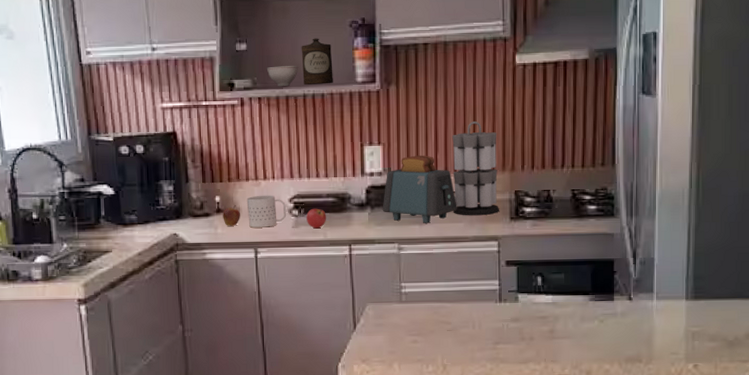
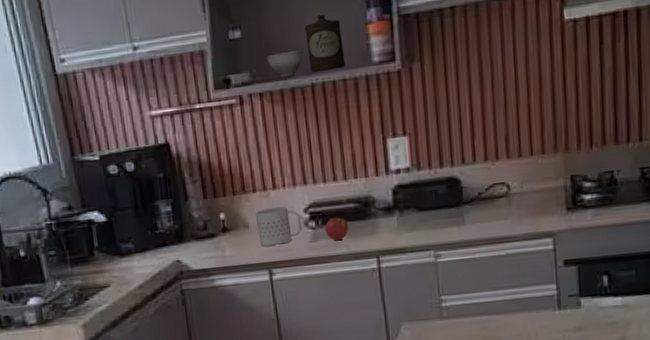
fruit: present [223,205,241,226] -> none [229,222,251,247]
toaster: present [382,155,457,223] -> none [412,142,502,224]
spice rack: present [452,122,500,215] -> none [491,96,554,211]

